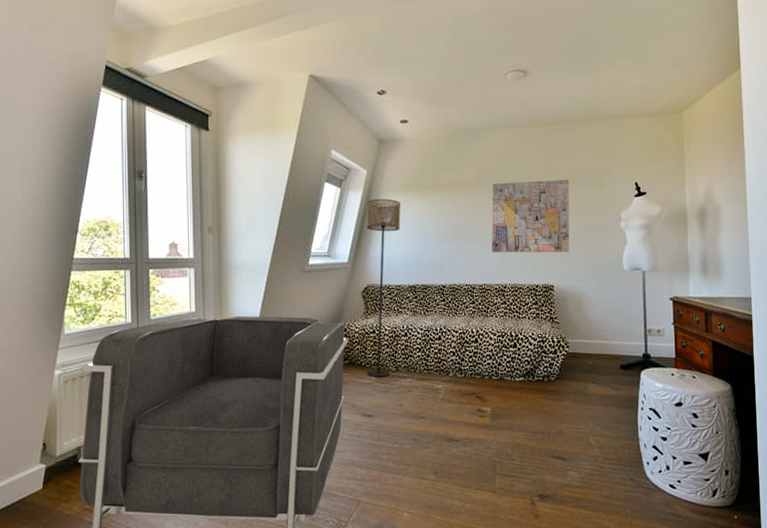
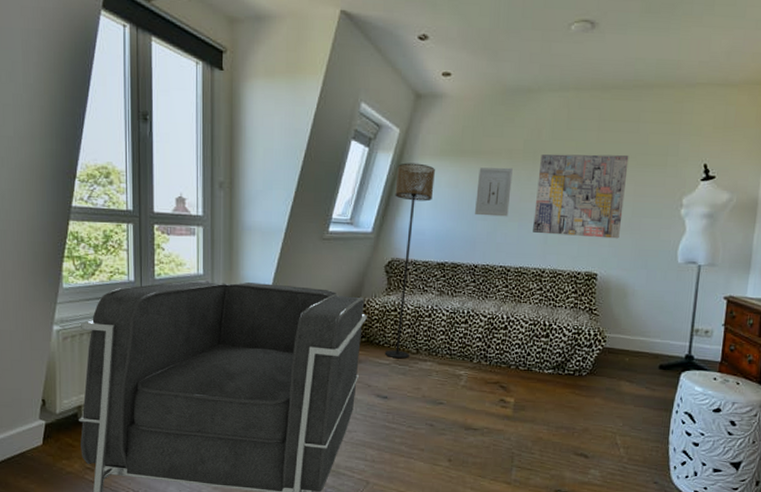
wall art: none [438,197,470,241] -> present [475,167,513,217]

